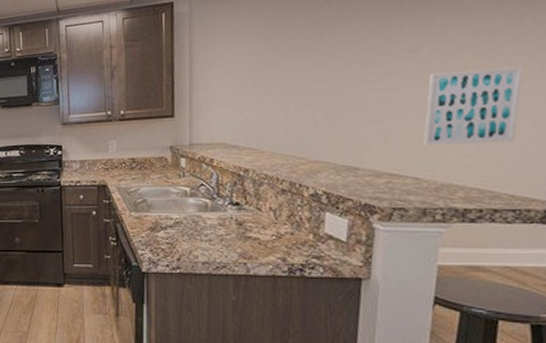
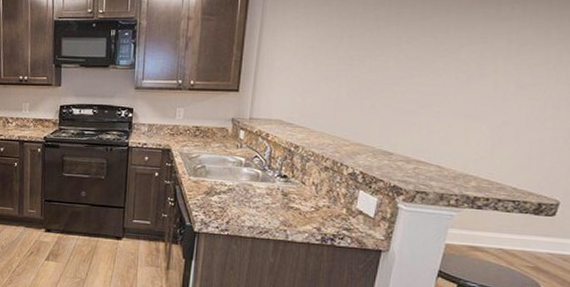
wall art: present [423,66,524,146] -> none [450,74,543,142]

